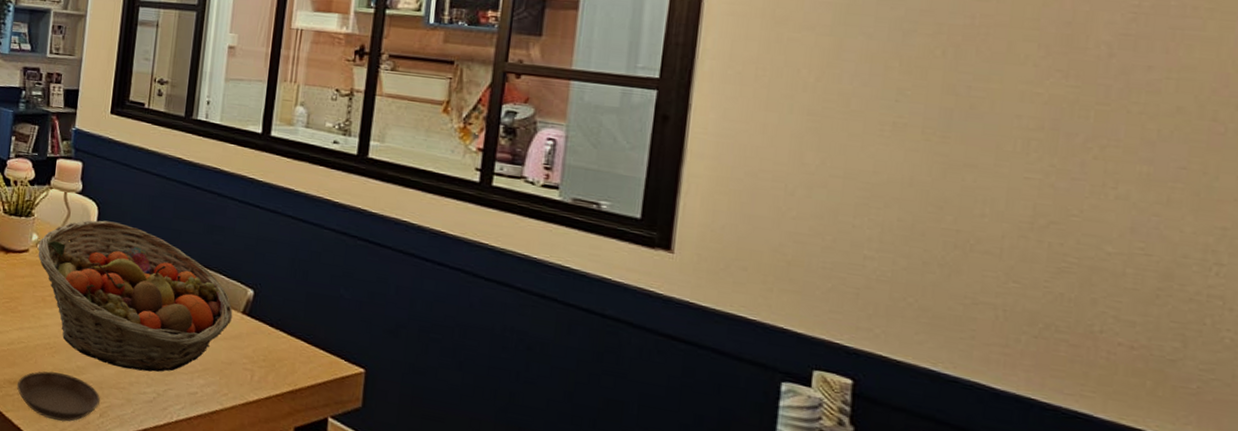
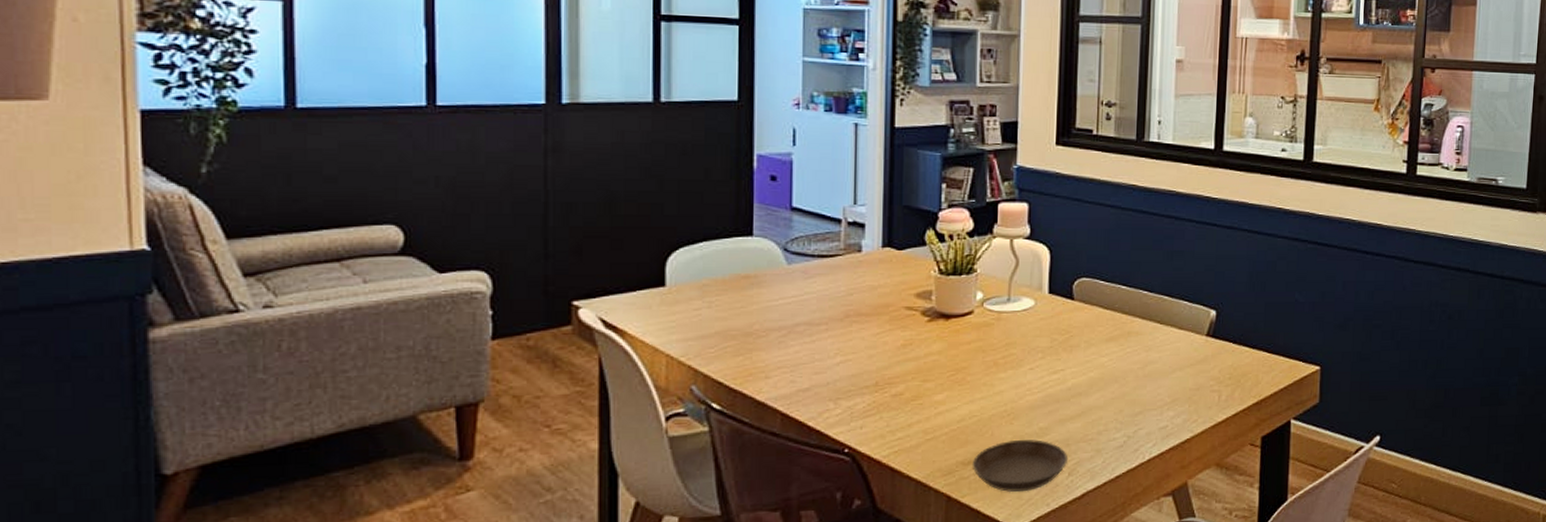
fruit basket: present [38,220,233,372] -> none [985,264,1198,419]

